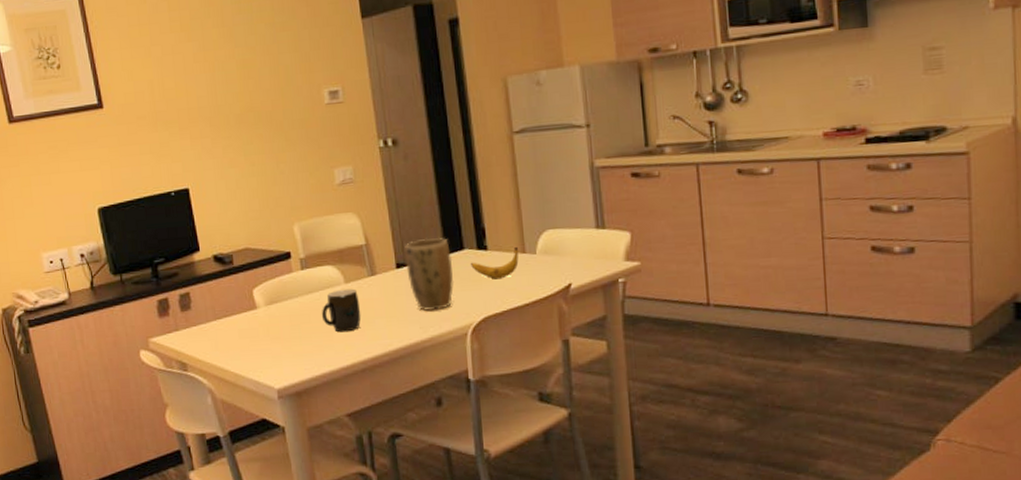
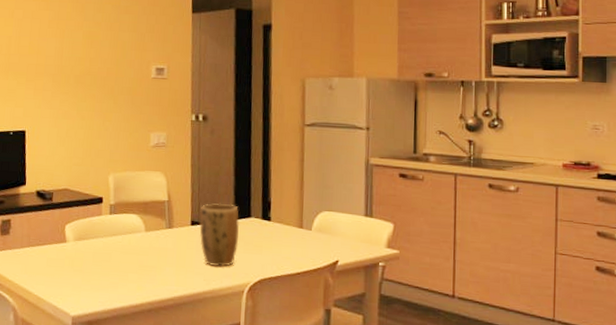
mug: present [321,288,362,333] -> none [120,236,156,275]
banana: present [470,247,519,279] -> none [254,222,297,248]

